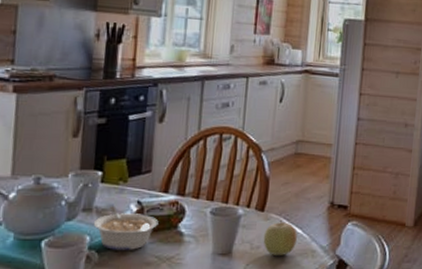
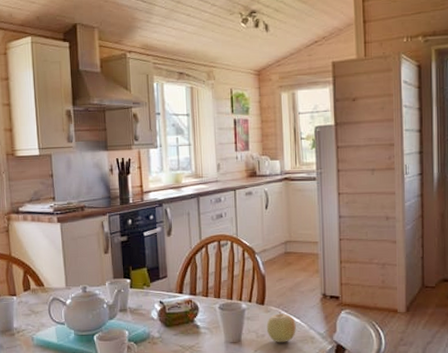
legume: present [93,206,159,251] -> none [129,306,178,342]

